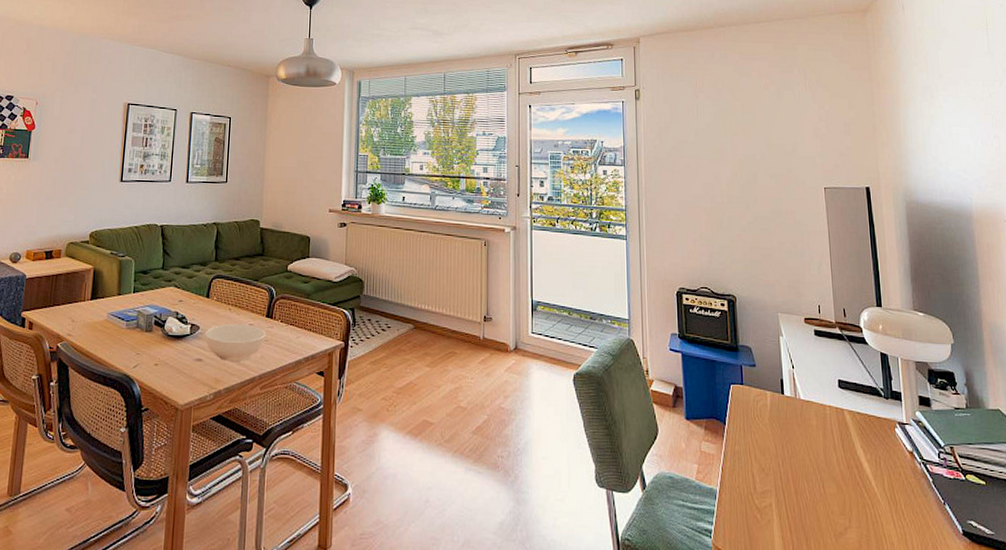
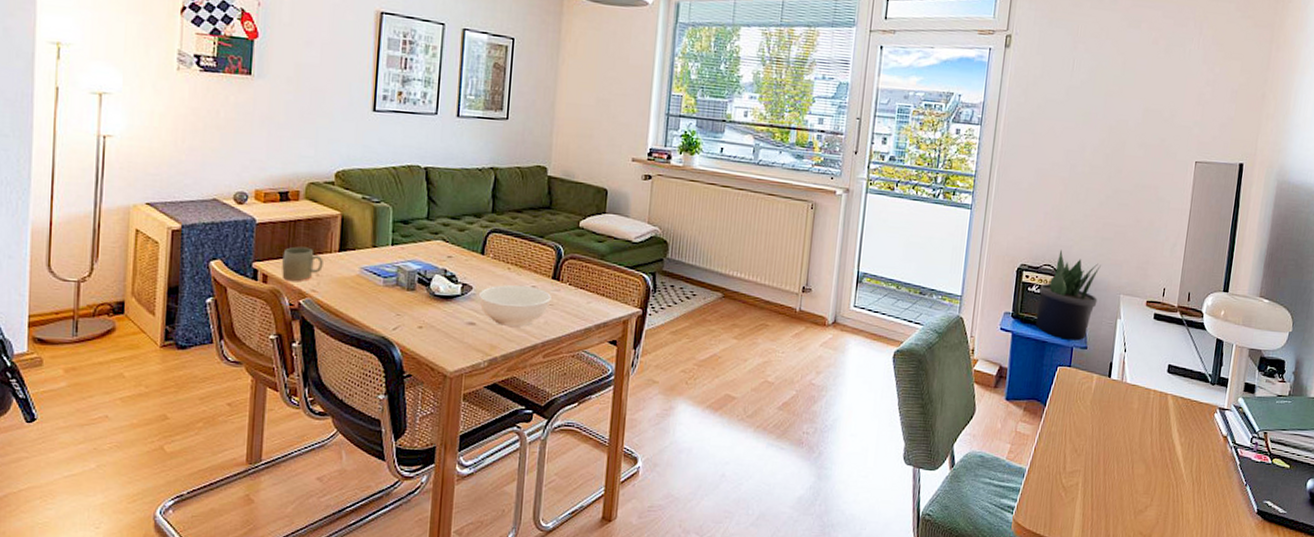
mug: none [44,297,78,327] -> present [282,246,324,281]
planter: none [701,272,757,359] -> present [1035,249,1101,341]

